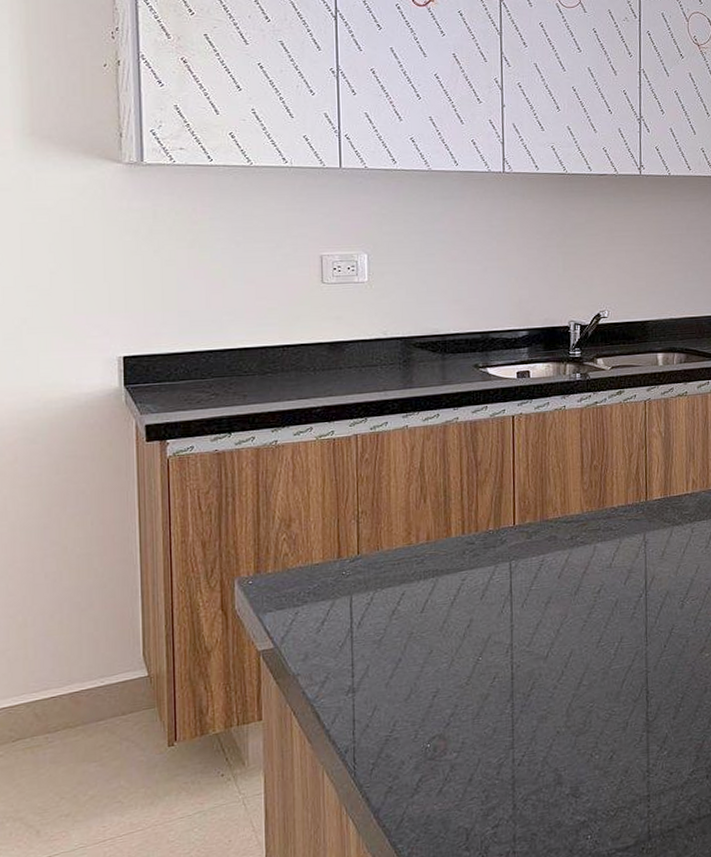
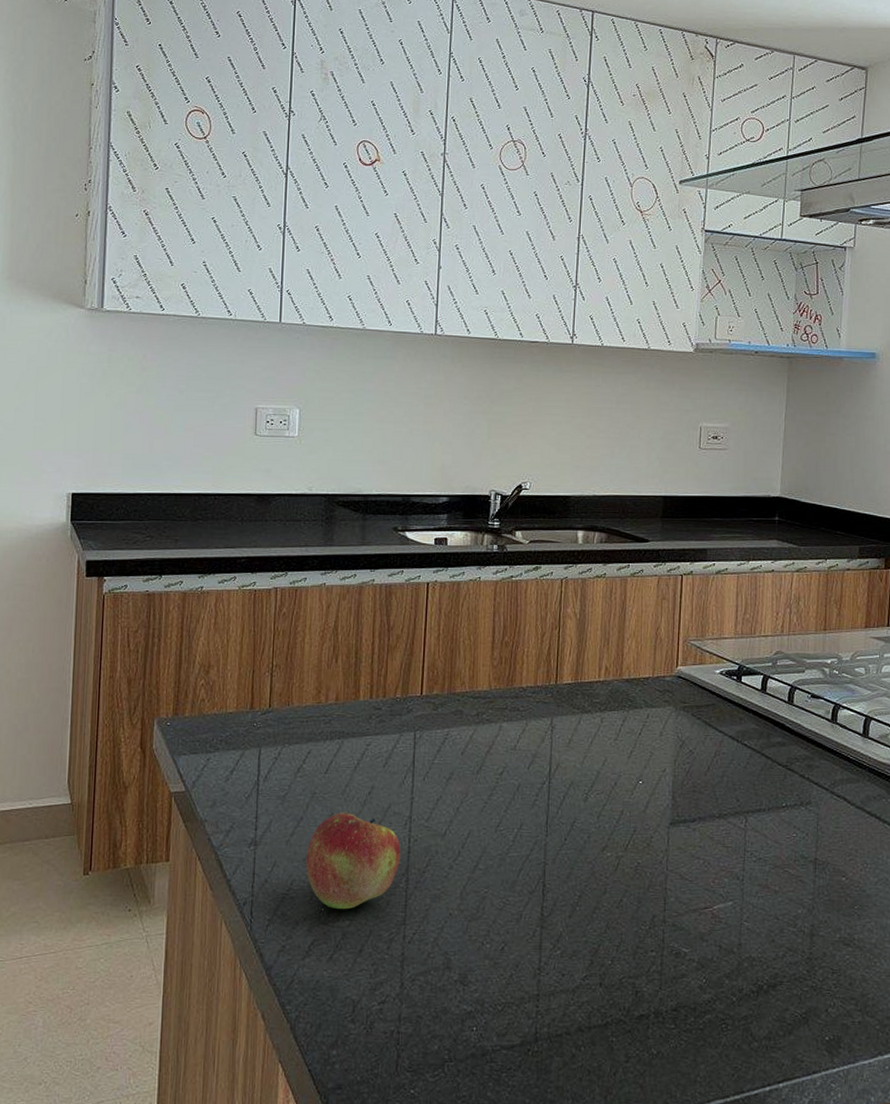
fruit: none [408,648,504,743] -> present [306,813,401,910]

